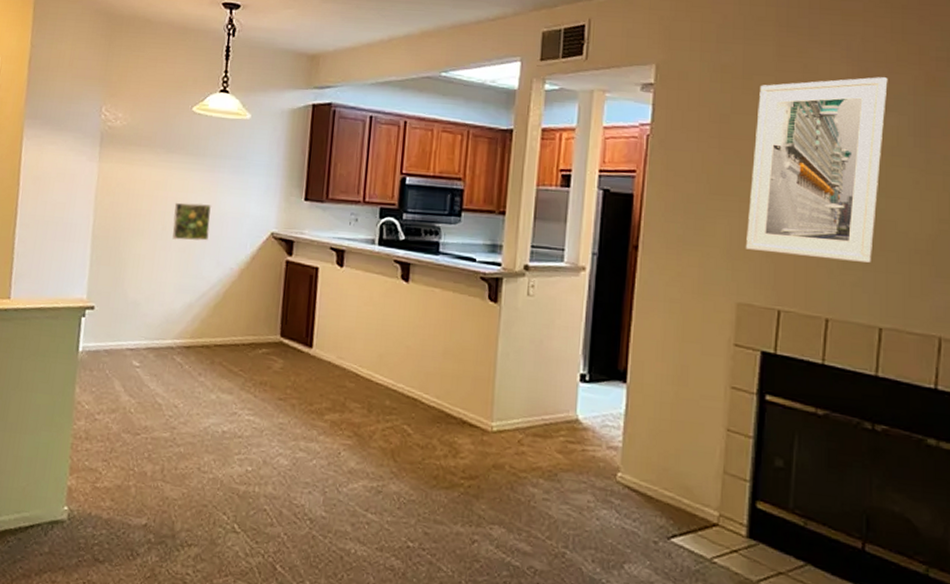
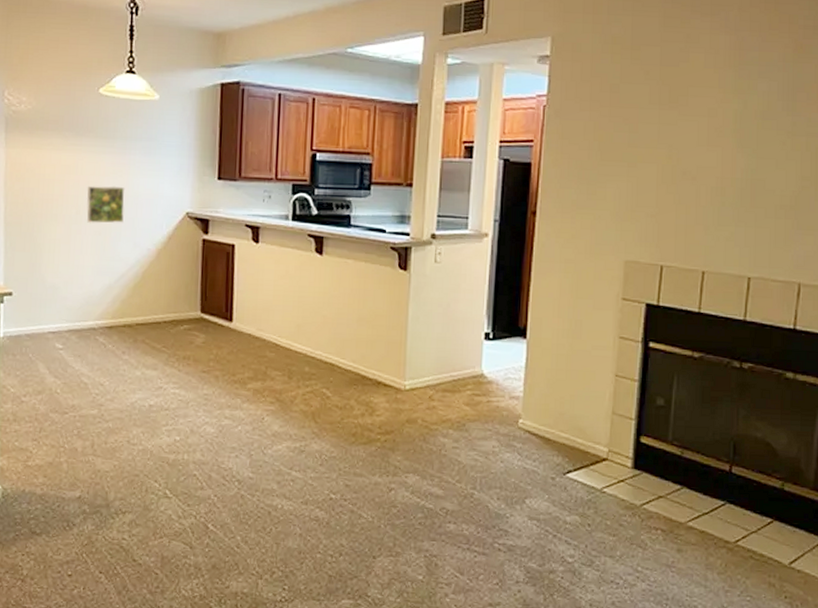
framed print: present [746,77,888,263] -> none [633,45,761,219]

